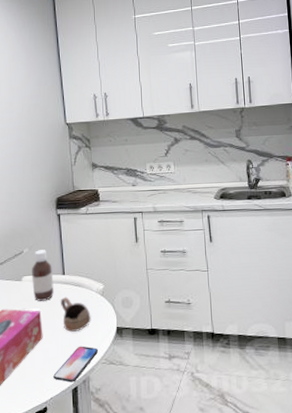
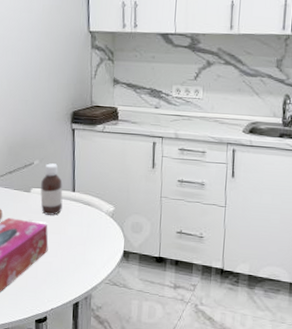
smartphone: present [53,345,98,383] -> none [55,263,102,298]
cup: present [60,296,91,332] -> none [67,213,98,250]

